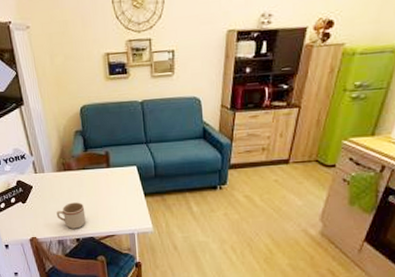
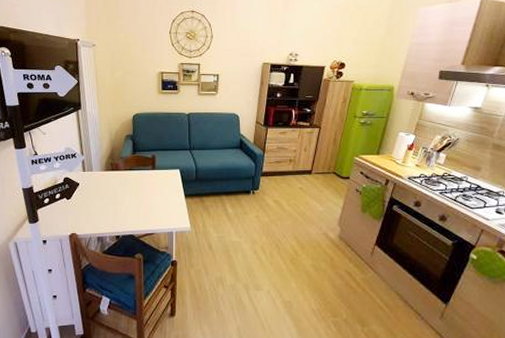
mug: present [56,202,86,229] -> none [99,200,128,226]

